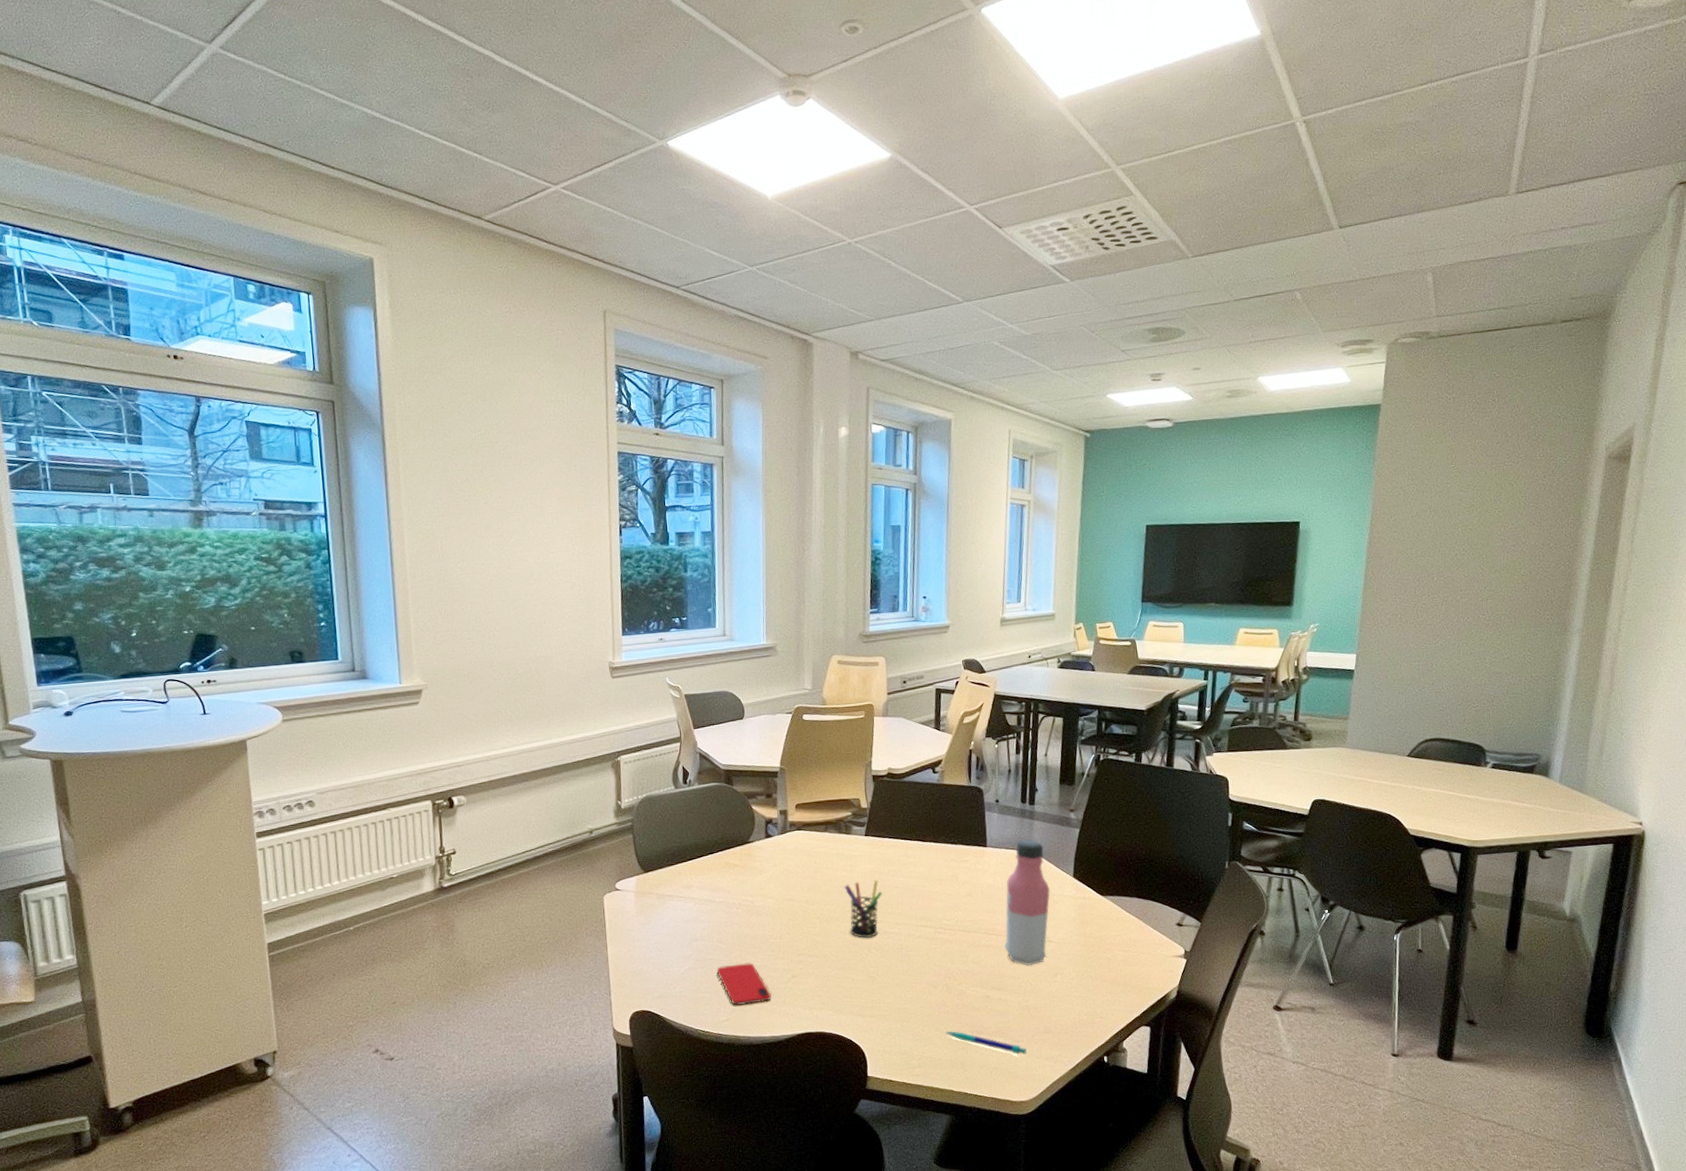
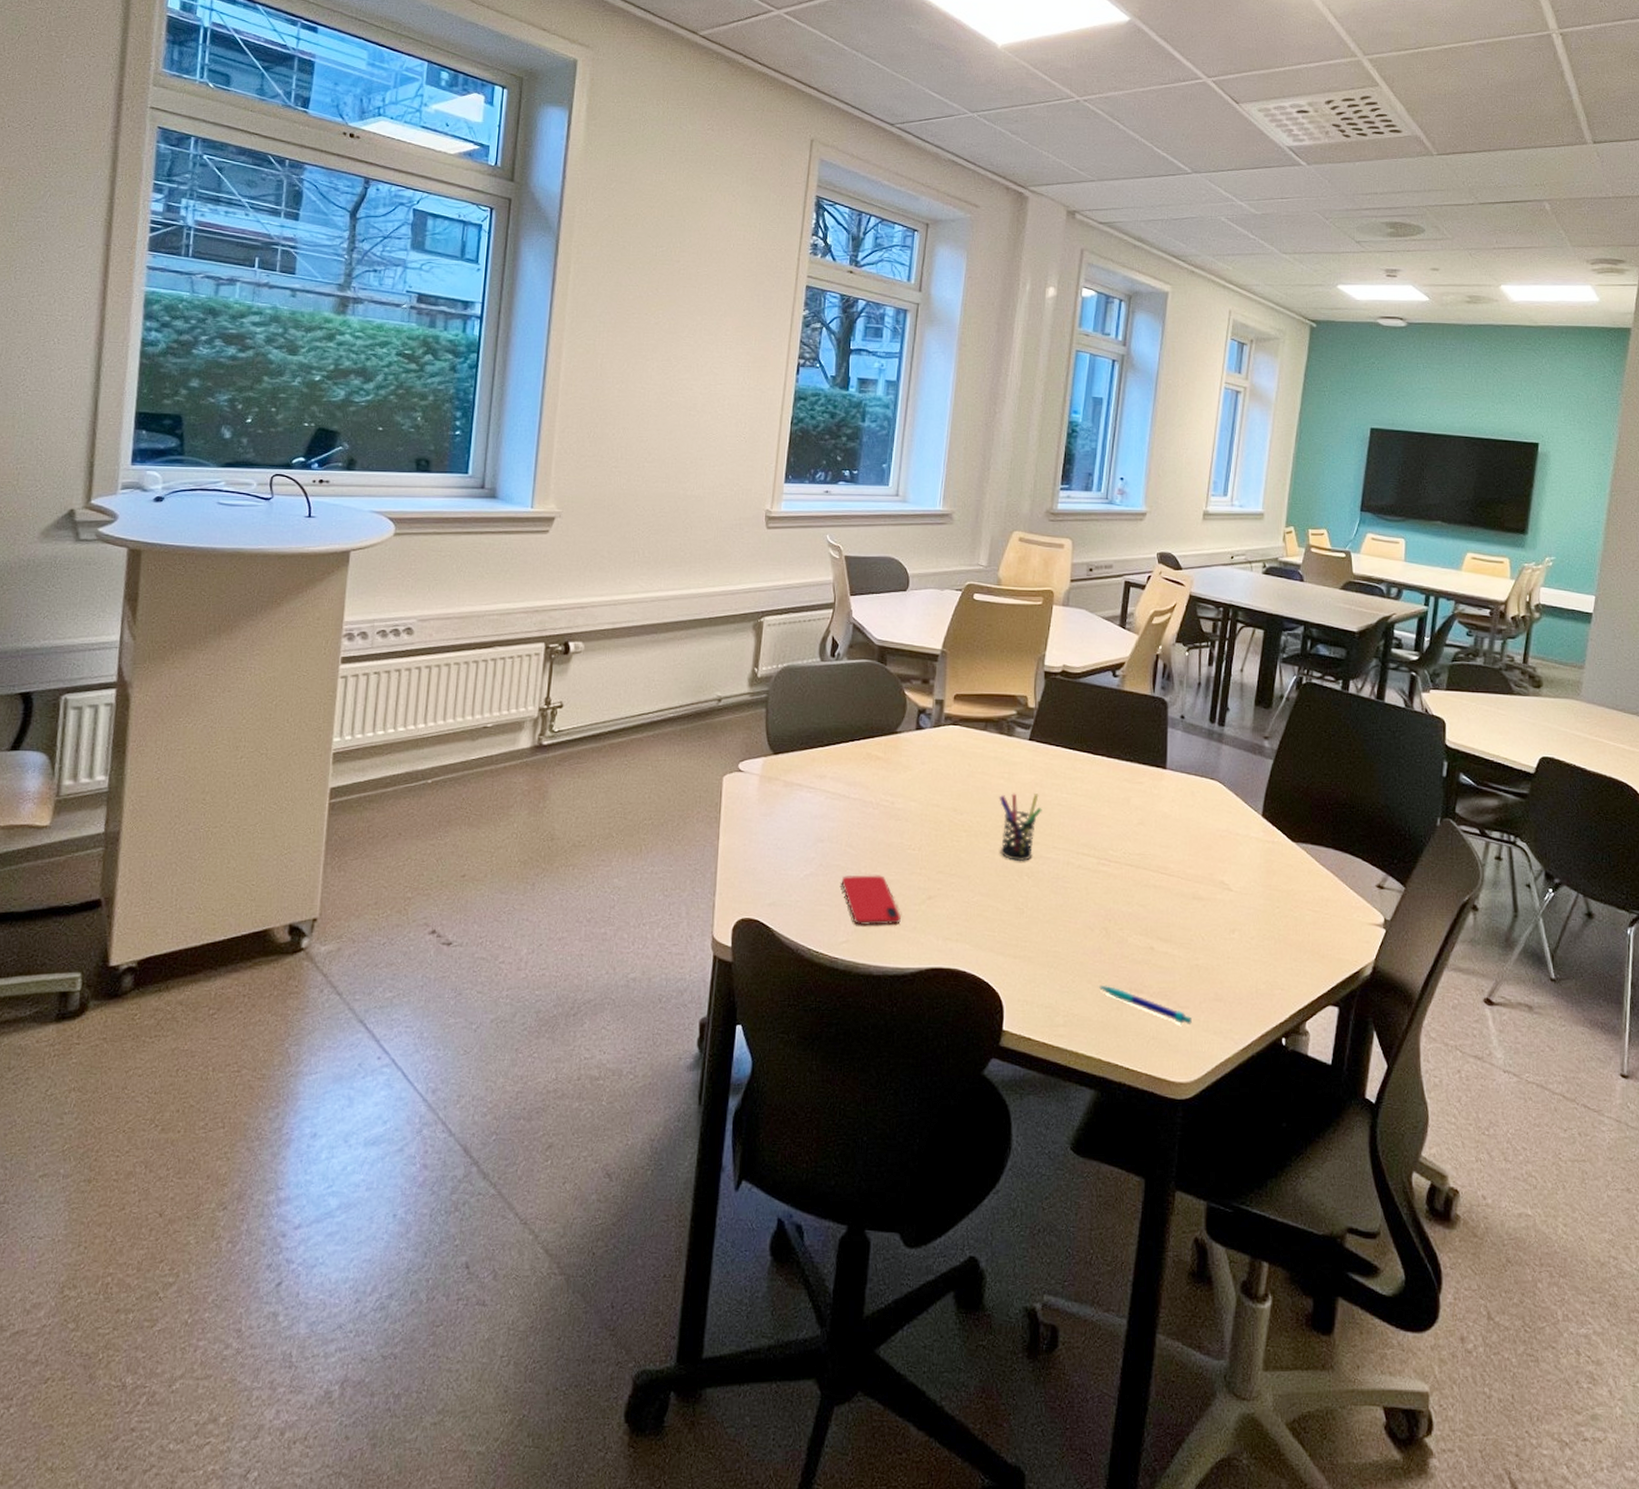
water bottle: present [1005,839,1050,966] -> none [1177,765,1234,916]

